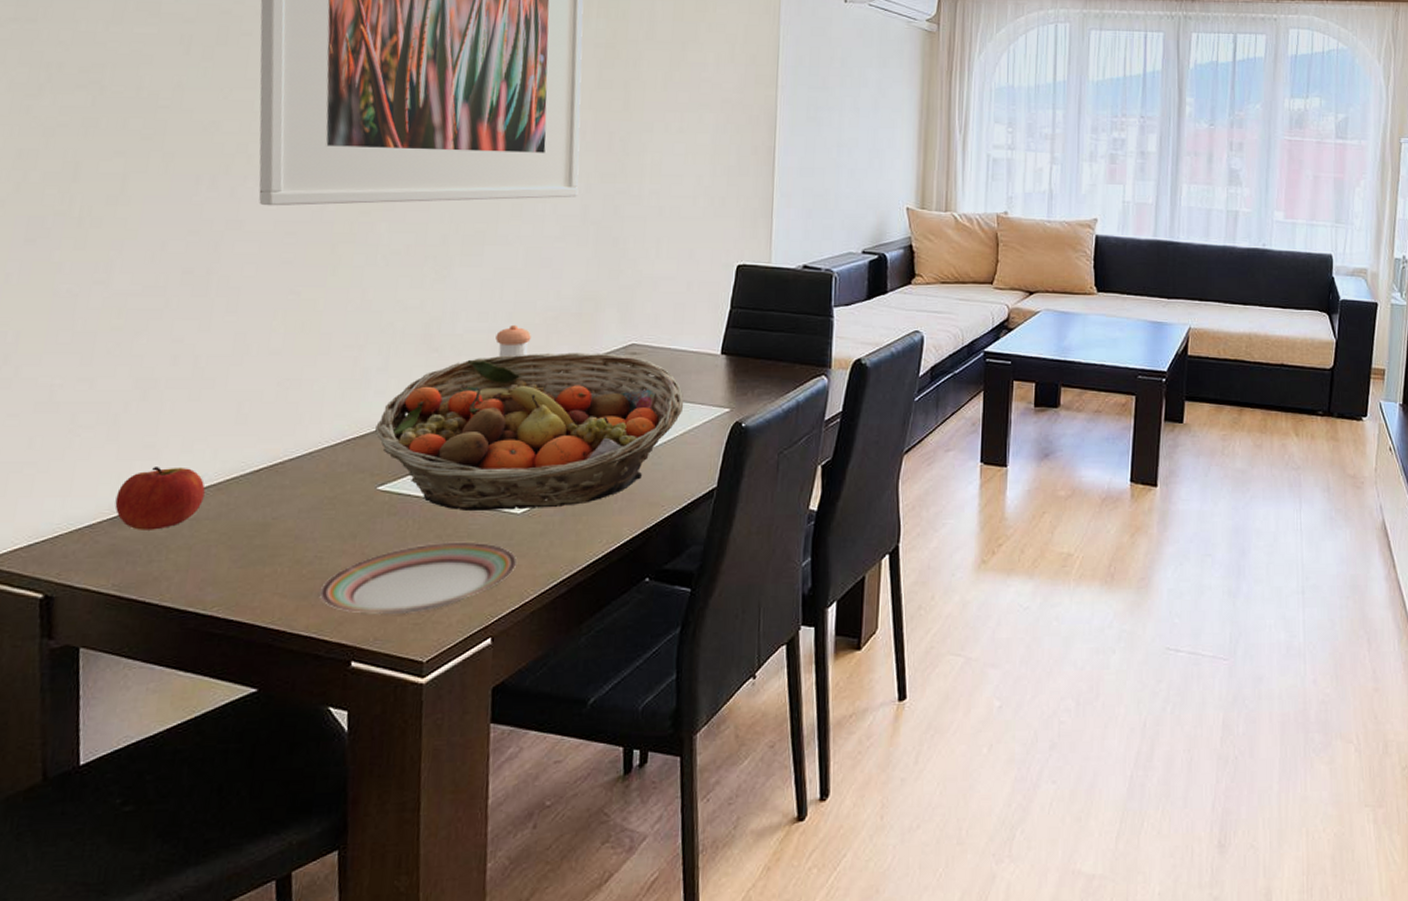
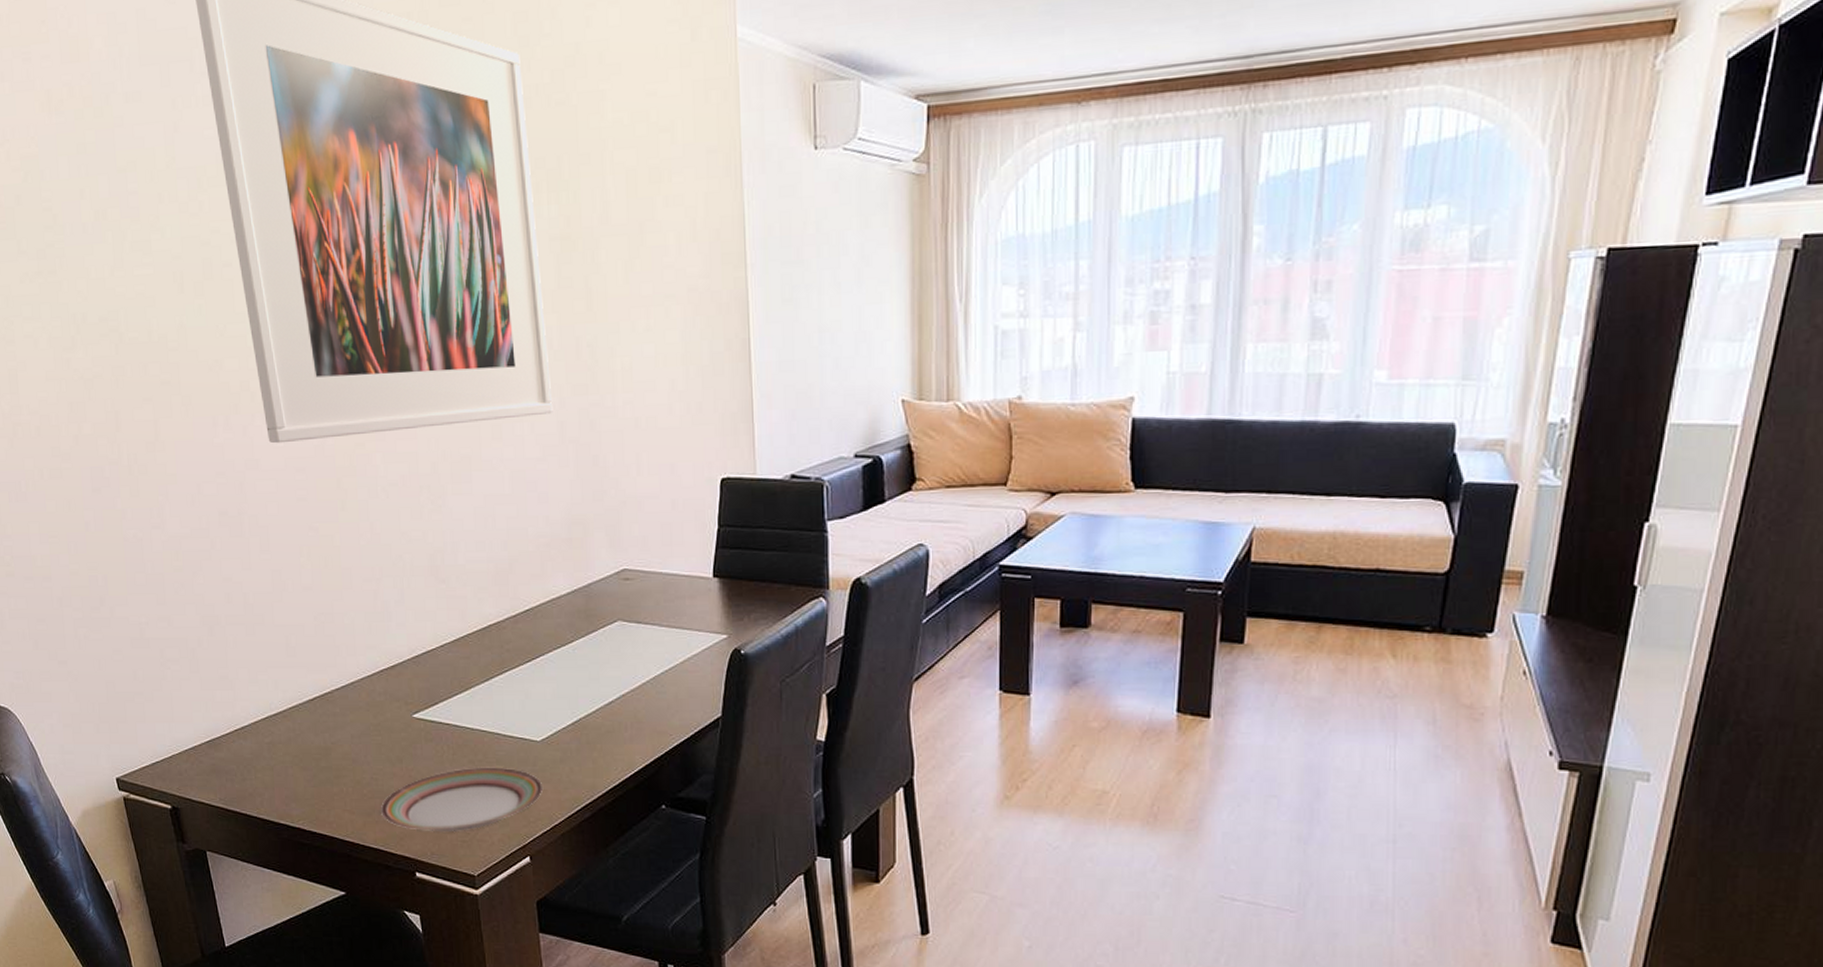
apple: present [115,467,205,530] -> none [207,696,275,752]
fruit basket: present [375,352,684,512] -> none [402,579,681,739]
pepper shaker: present [495,324,531,357] -> none [495,553,527,586]

